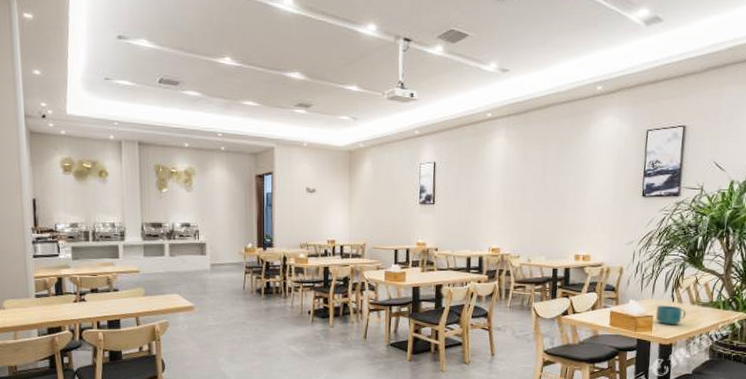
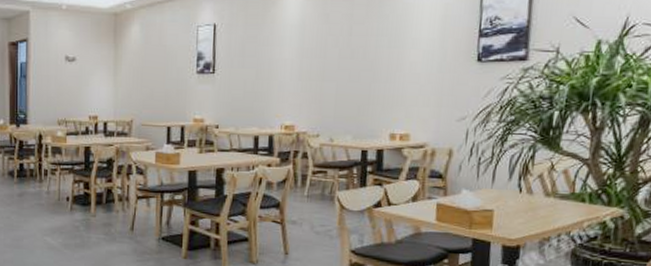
cup: present [656,305,686,325] -> none [497,196,538,223]

